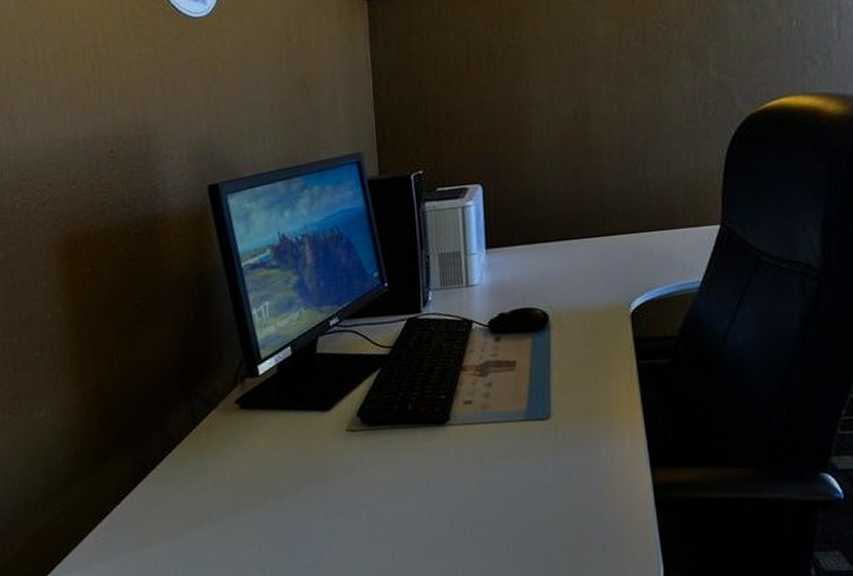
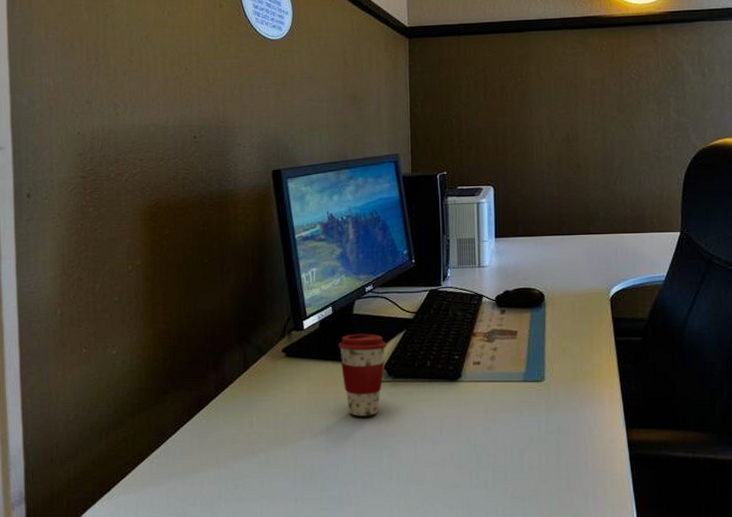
coffee cup: none [301,375,359,472] -> present [338,333,387,416]

